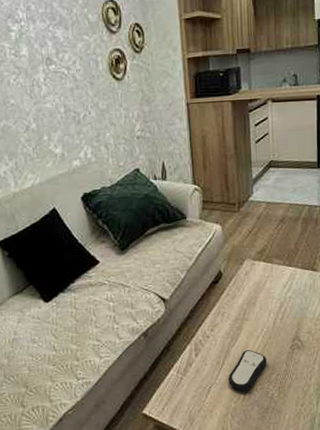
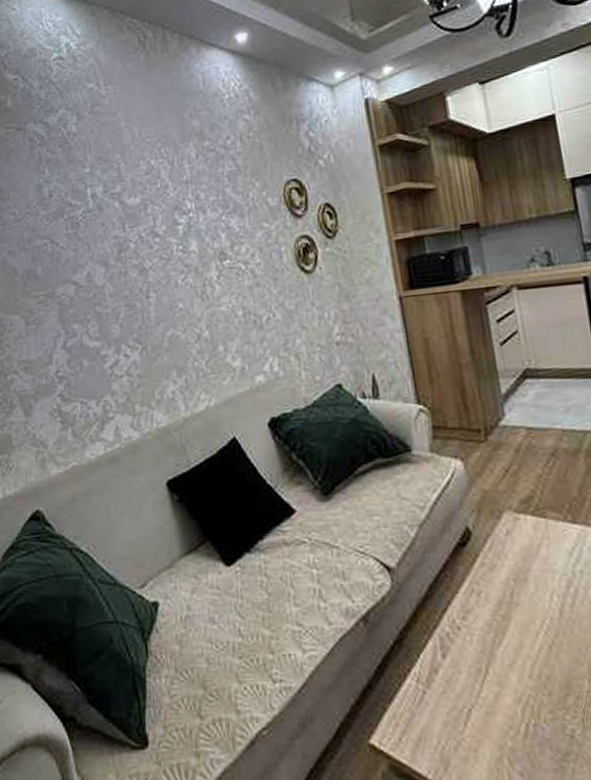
remote control: present [227,350,267,392] -> none [496,653,557,721]

